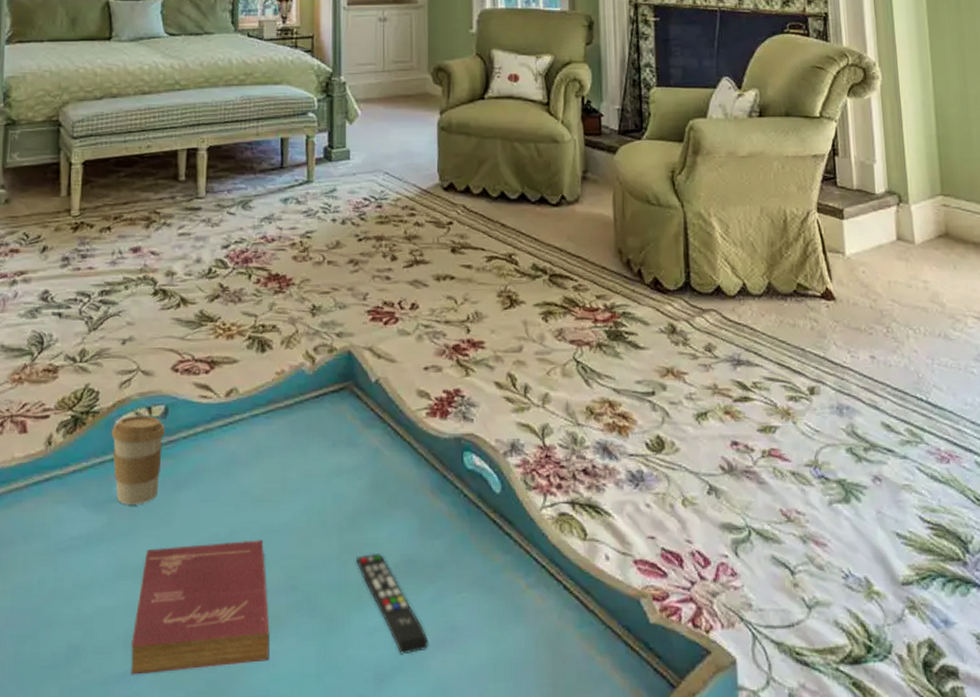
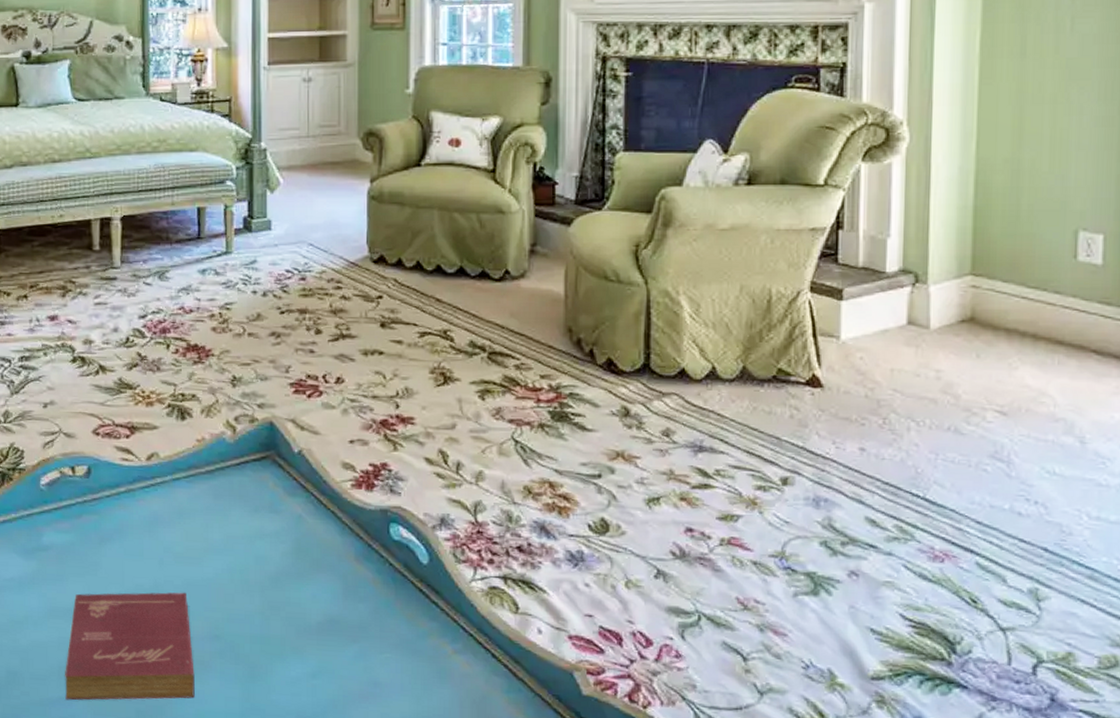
coffee cup: present [111,415,165,505] -> none [37,474,89,554]
remote control: present [357,554,430,655] -> none [279,612,352,704]

